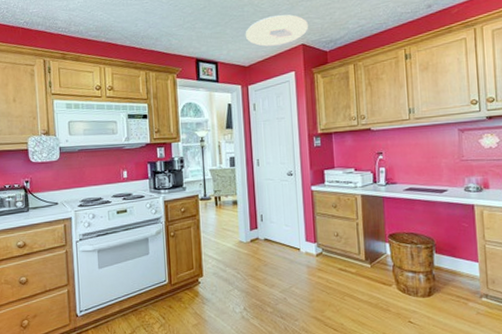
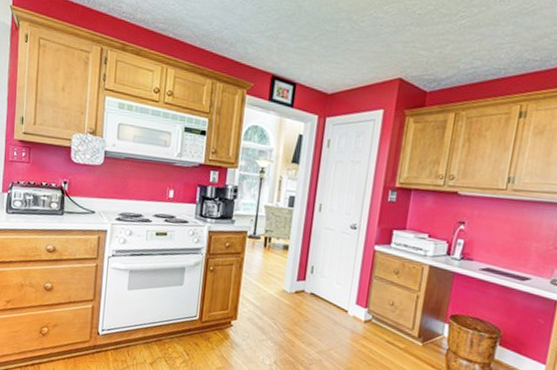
ceiling light: present [245,14,308,47] -> none [334,38,412,76]

